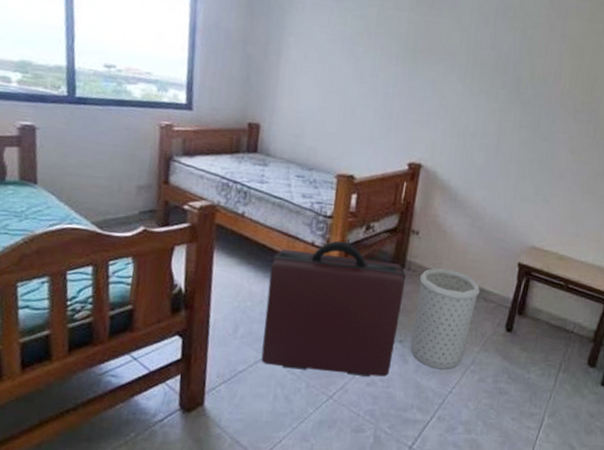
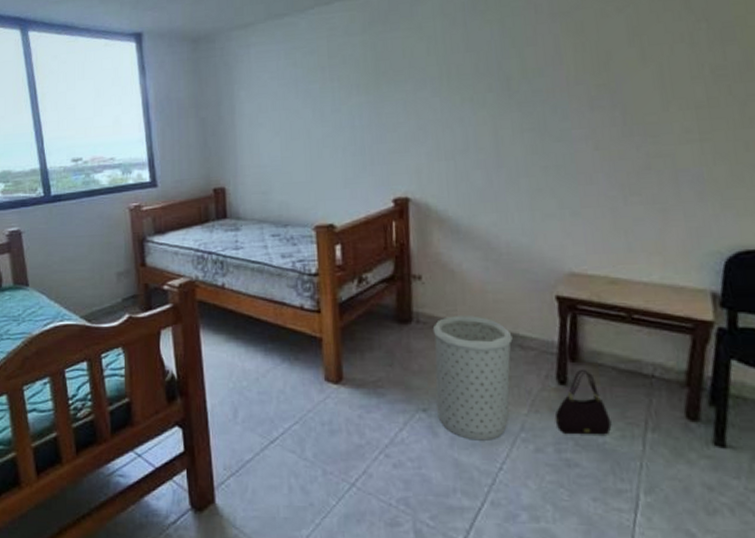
briefcase: present [261,240,406,377] -> none [261,300,419,456]
handbag: none [497,321,537,372] -> present [554,369,612,435]

